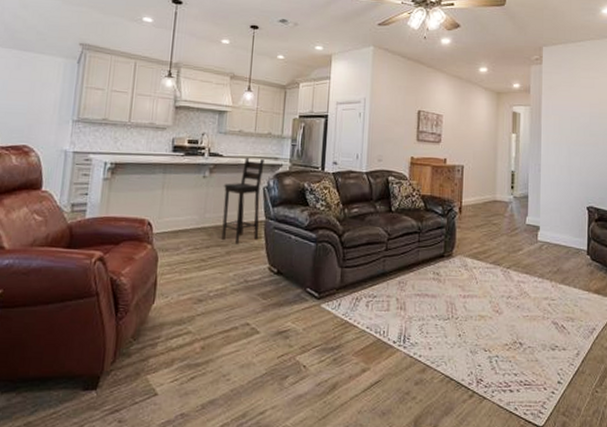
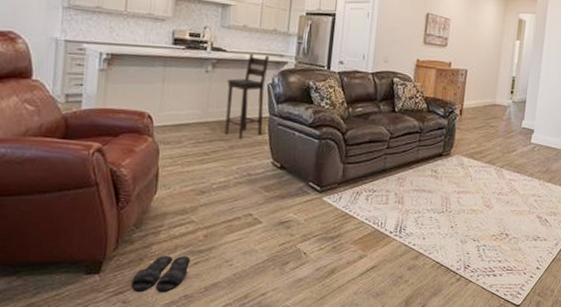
slippers: none [128,369,187,410] -> present [132,255,190,292]

